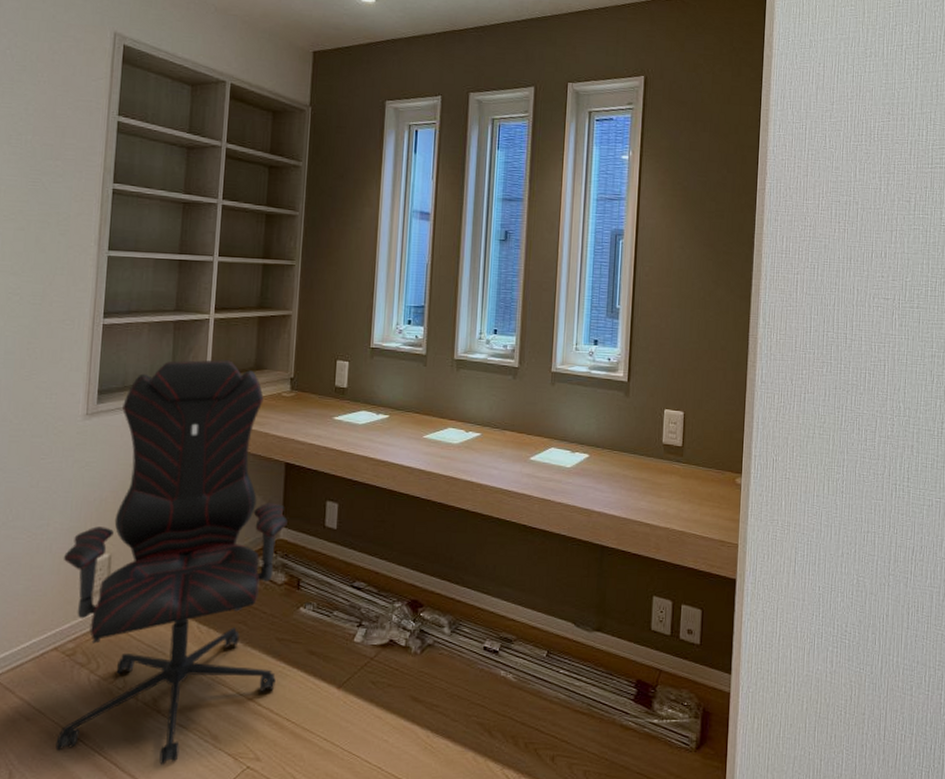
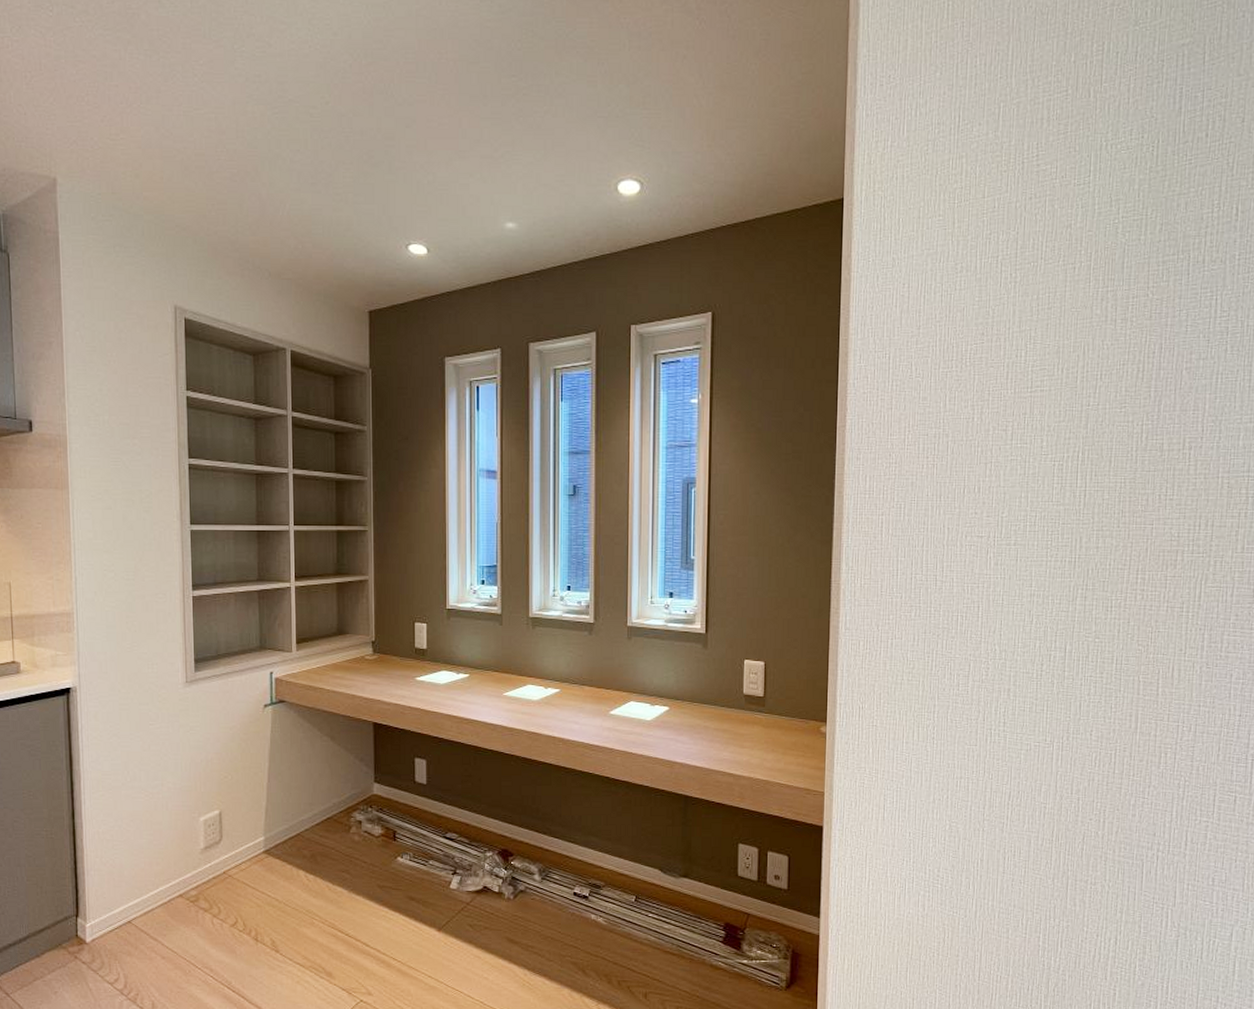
office chair: present [55,360,288,765] -> none [178,626,380,998]

